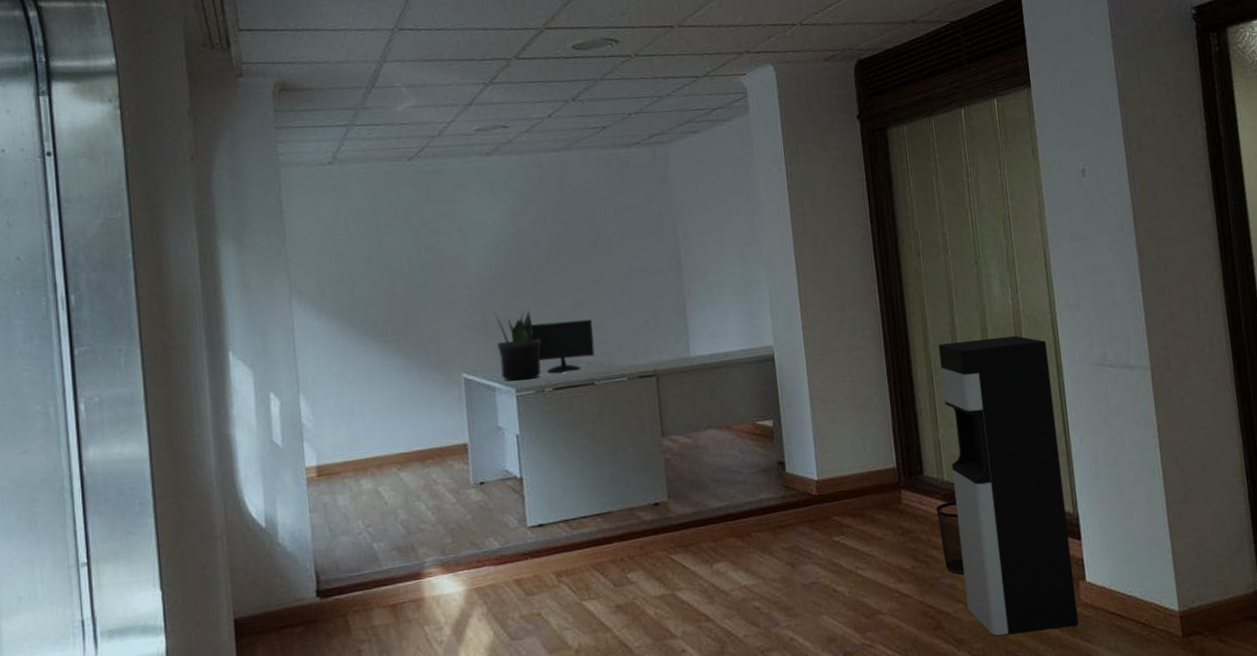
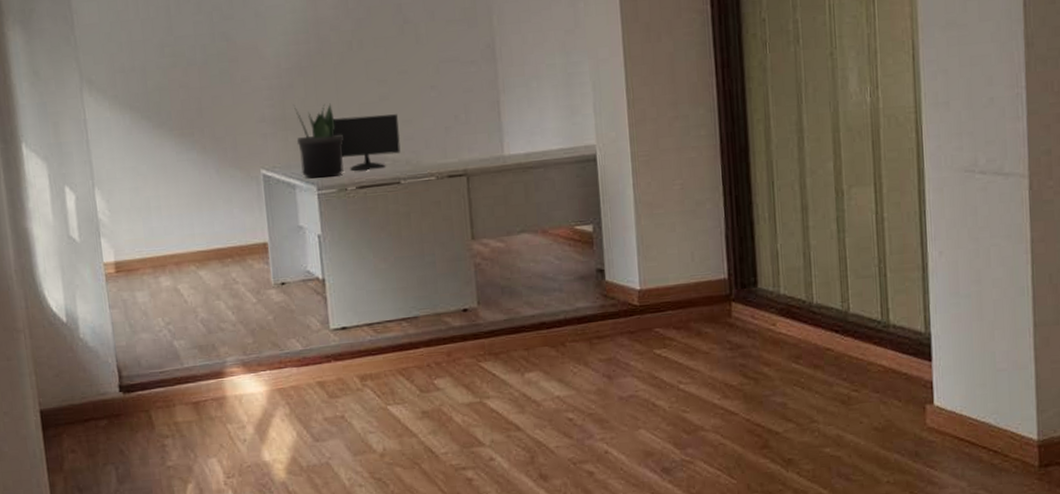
waste bin: present [936,501,965,575] -> none [769,316,798,393]
water cooler: present [938,336,1078,636] -> none [782,137,922,458]

